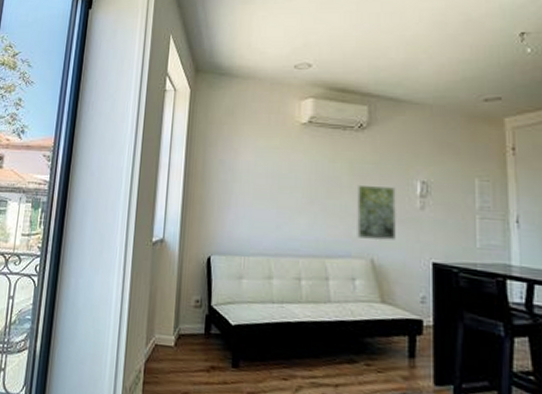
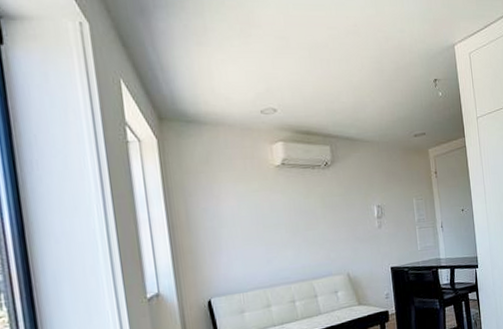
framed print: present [356,184,397,241] -> none [329,213,364,259]

